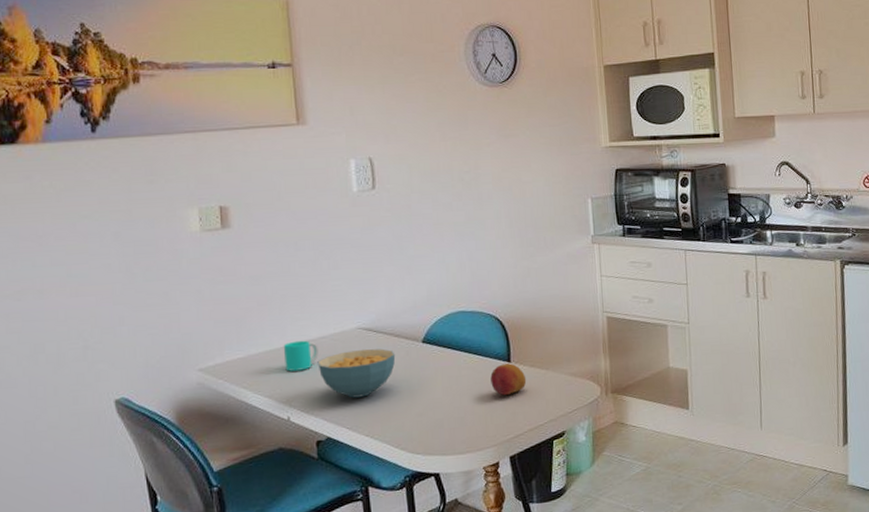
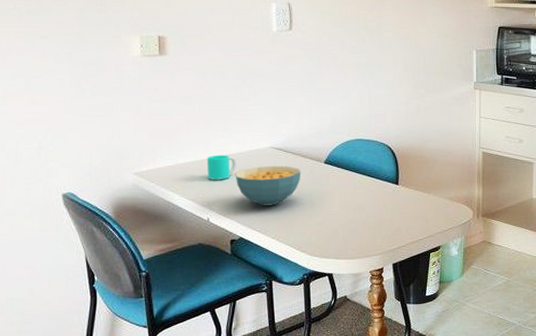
fruit: present [490,363,527,396] -> none [381,186,411,213]

